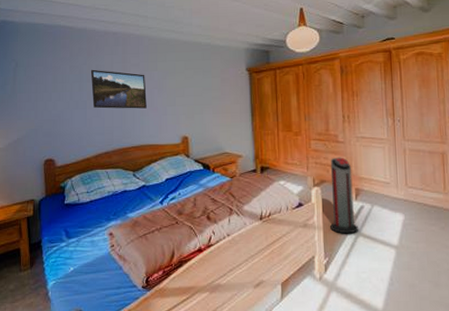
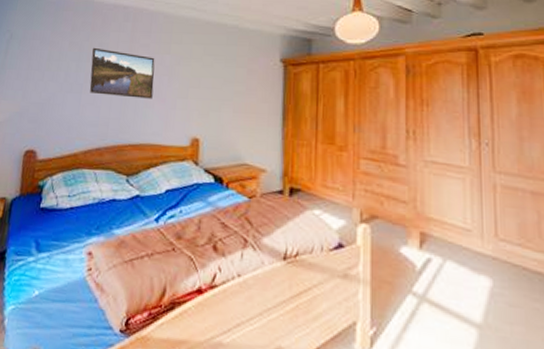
air purifier: present [330,157,358,234] -> none [381,185,422,297]

